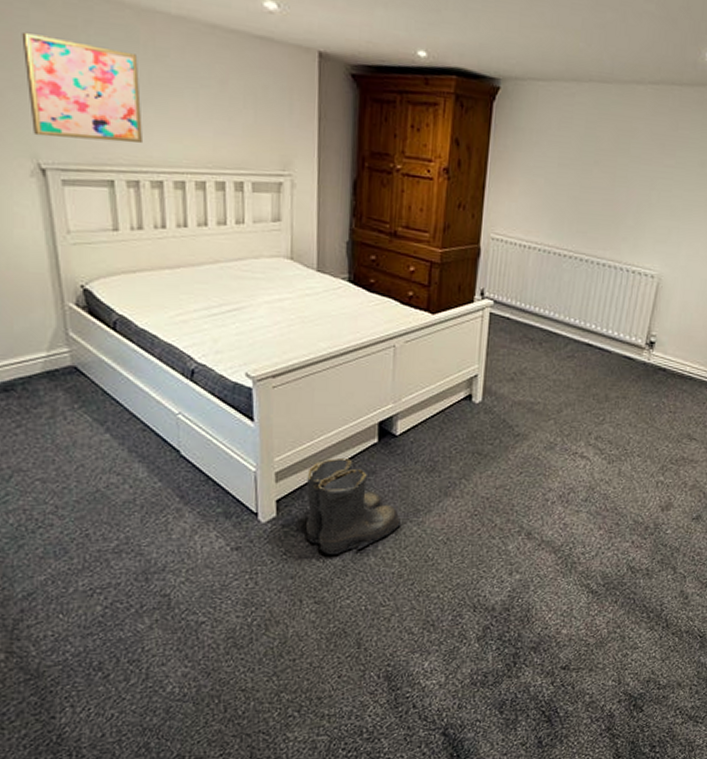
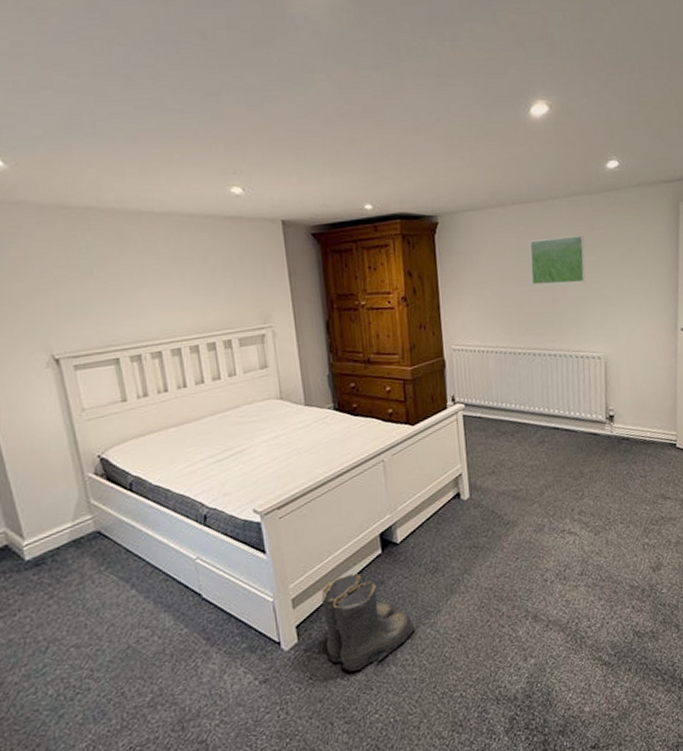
wall art: present [21,31,142,143] -> none [30,247,140,332]
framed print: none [594,128,664,188] -> present [530,236,586,285]

